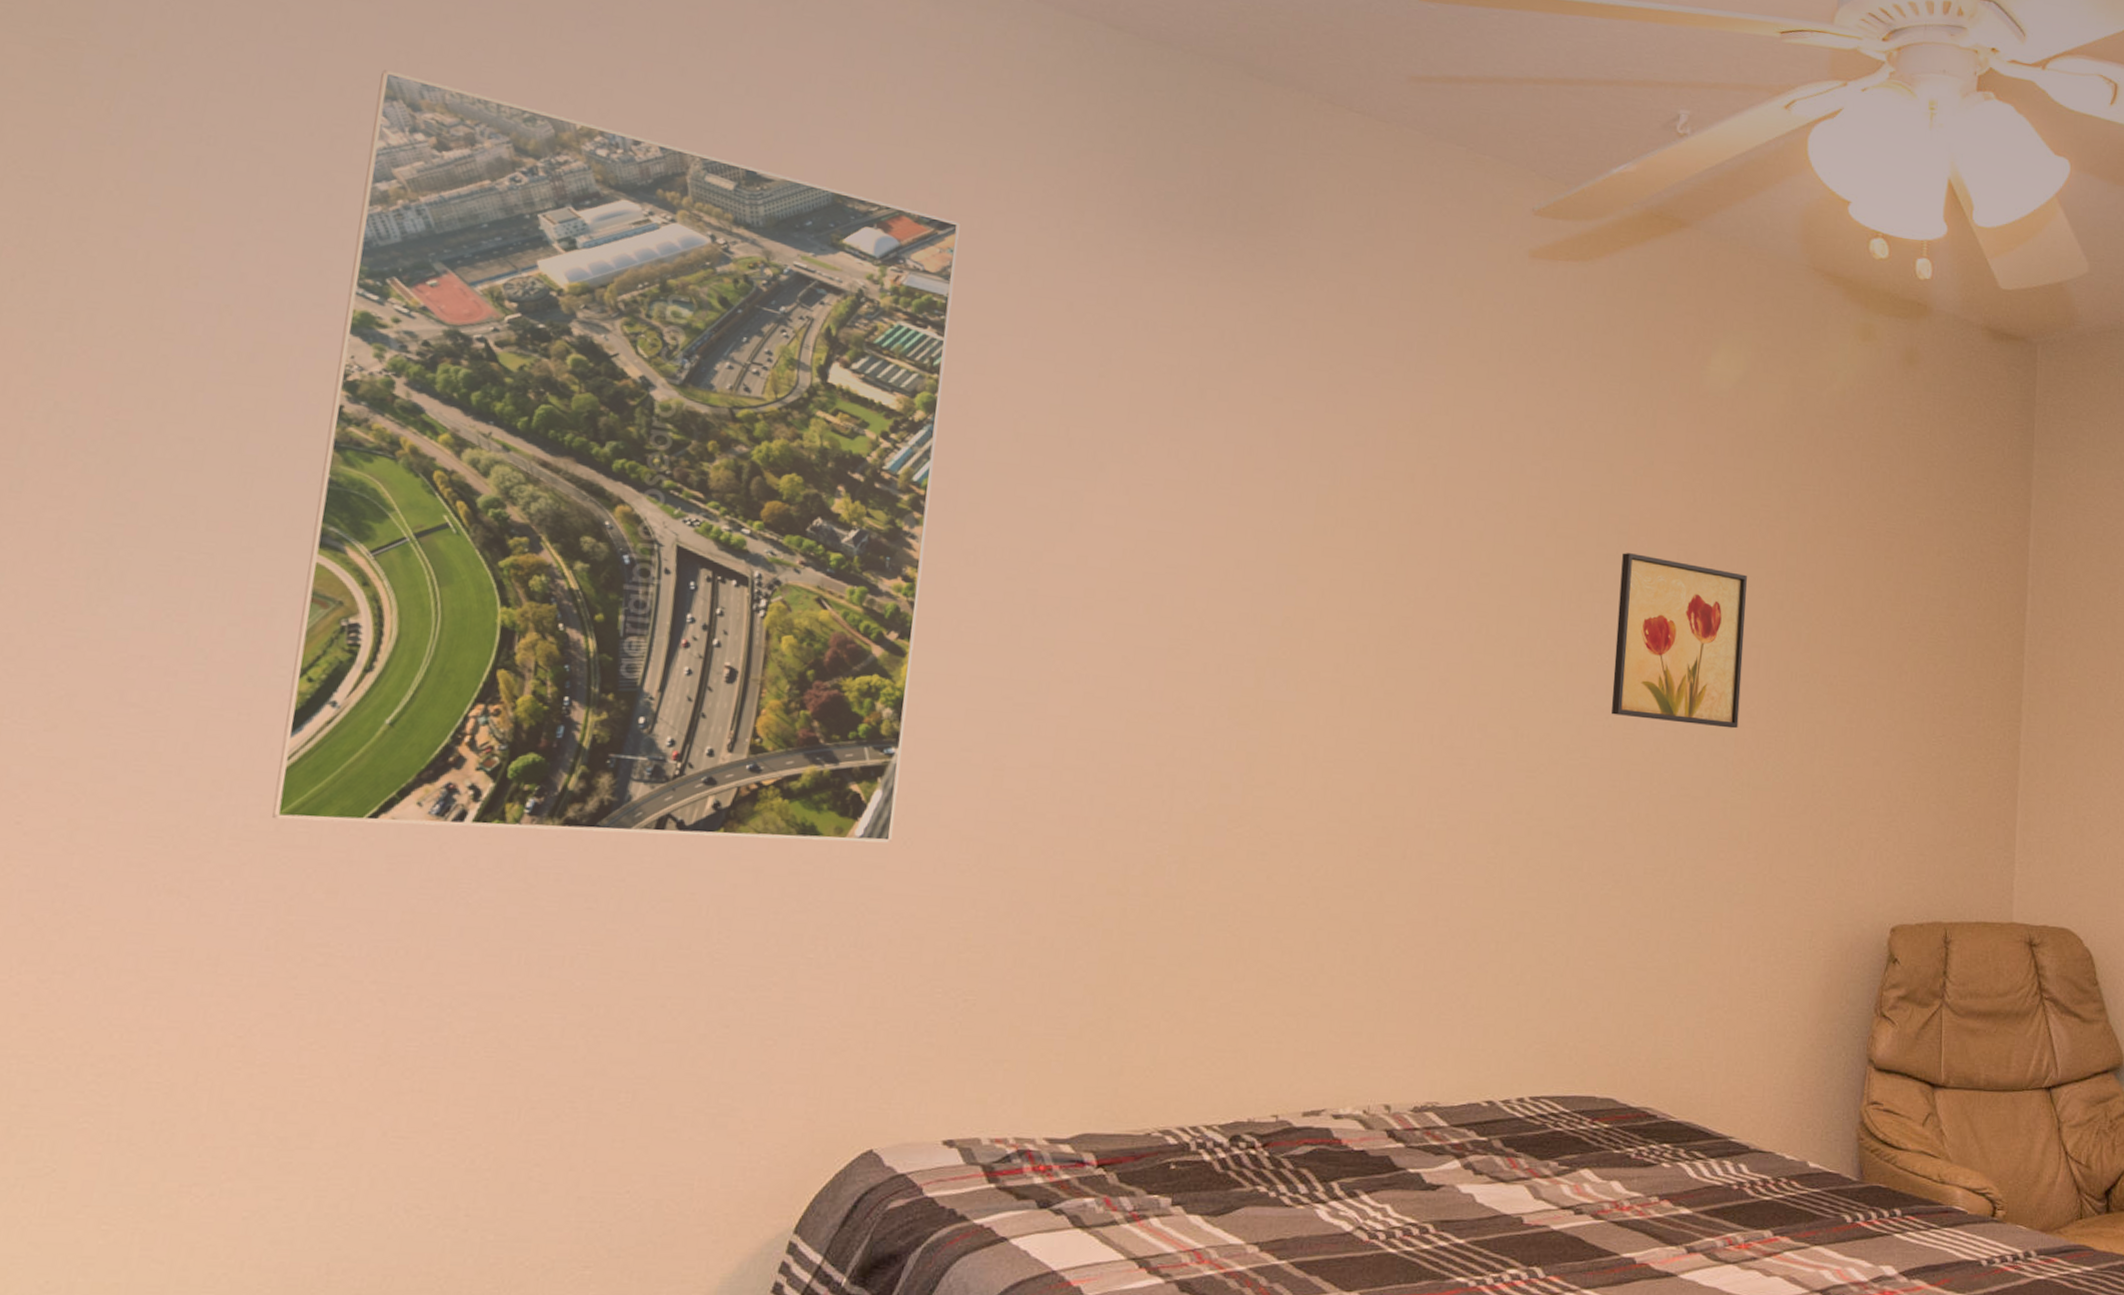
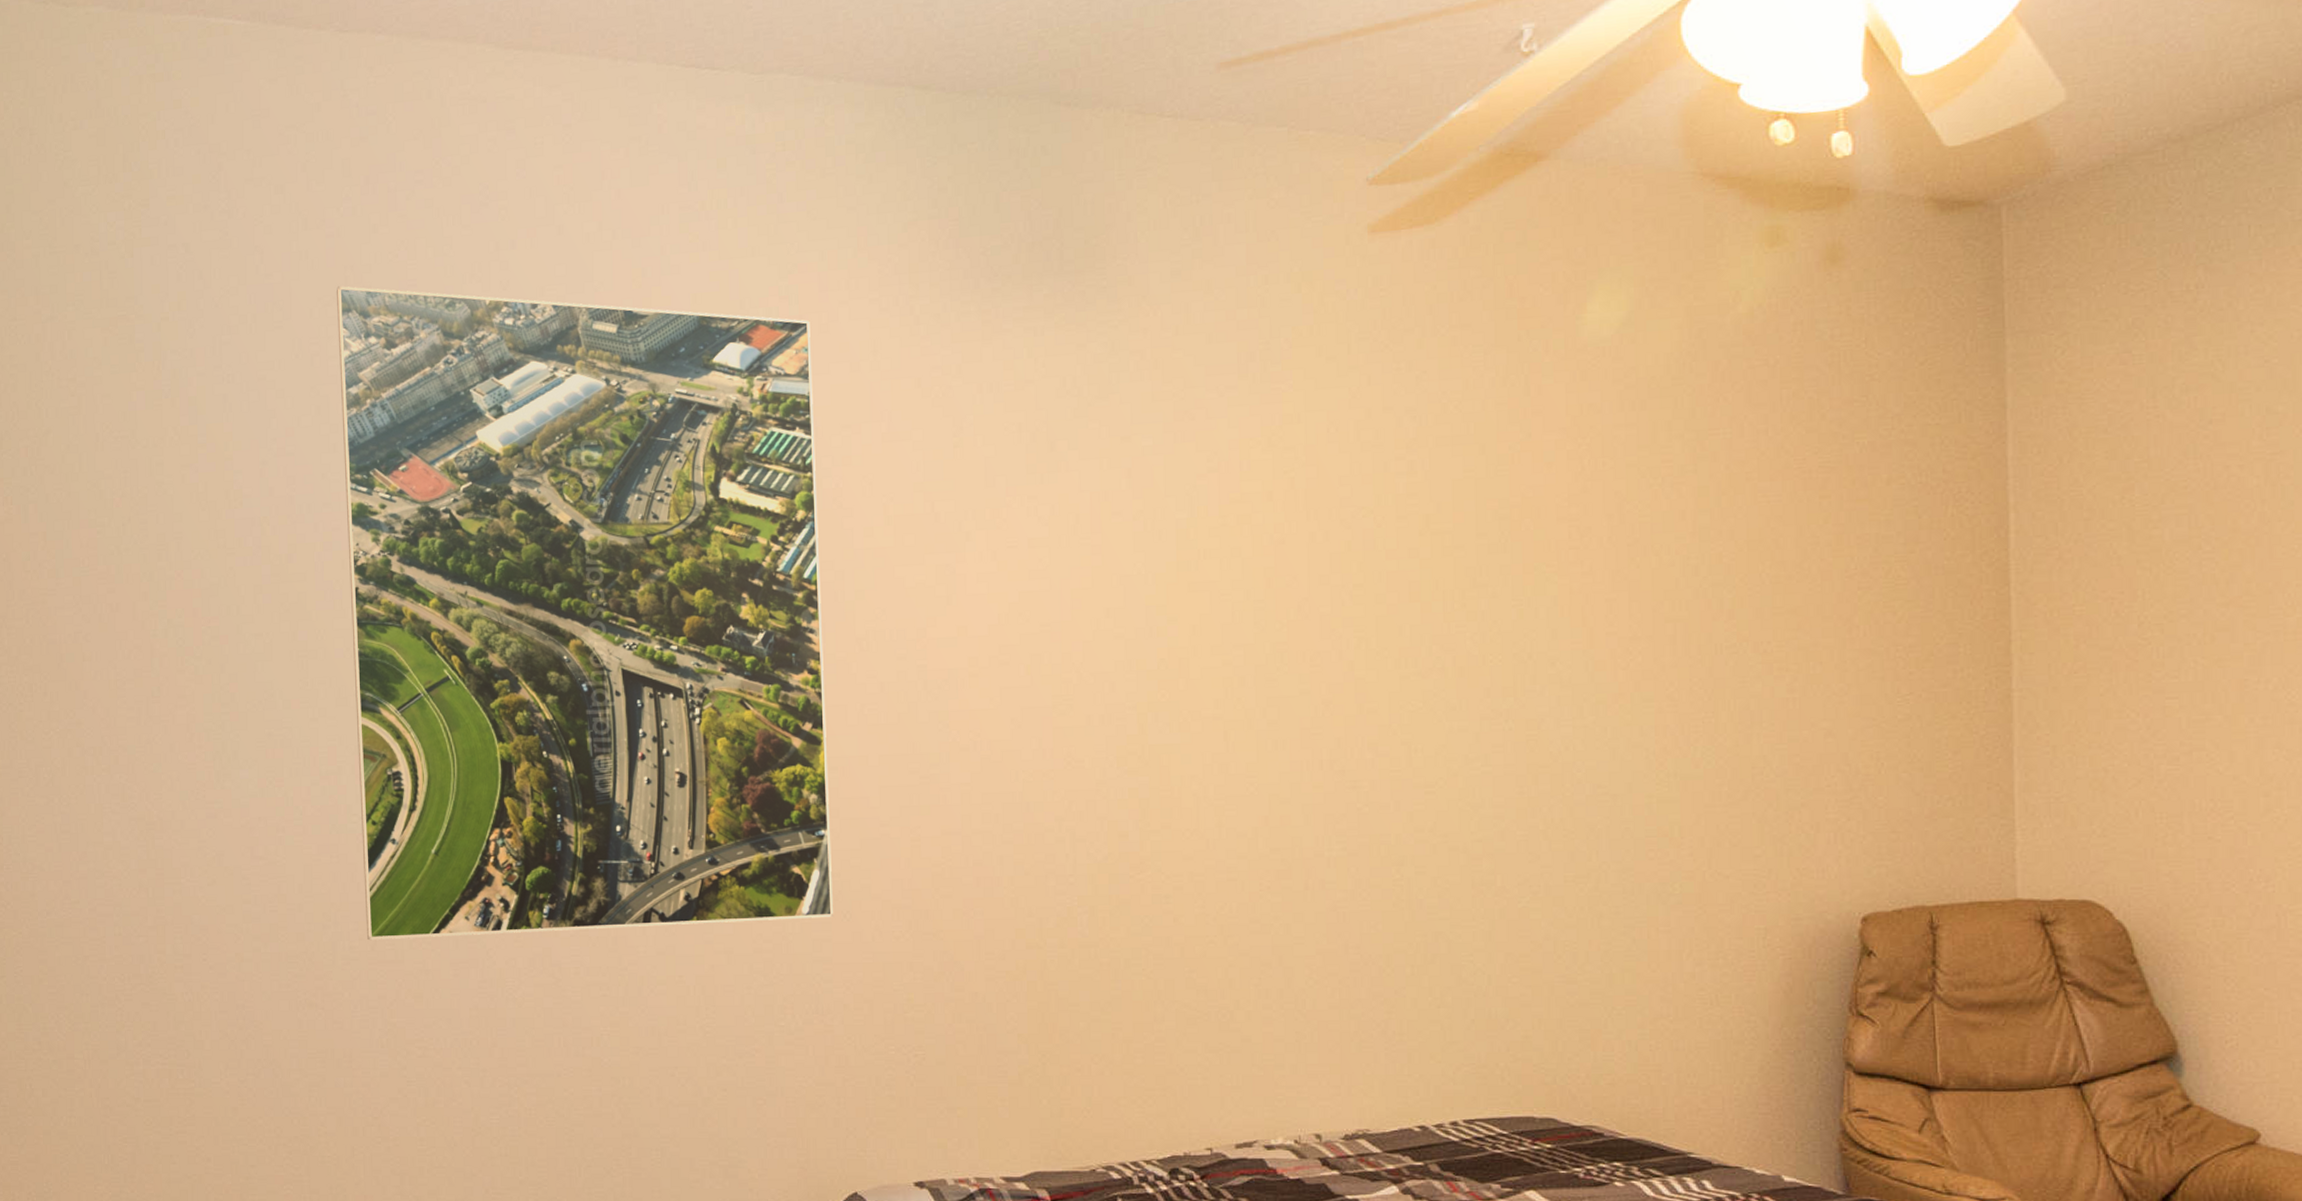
wall art: present [1611,553,1747,729] -> none [1506,538,1657,717]

